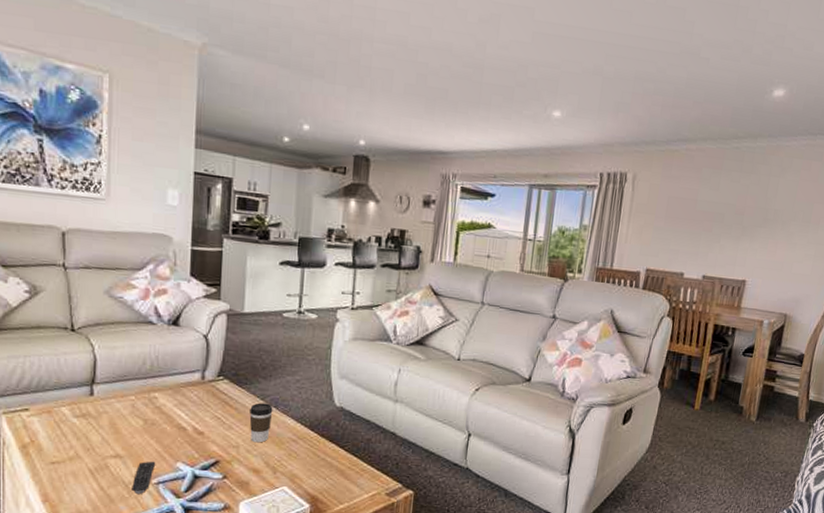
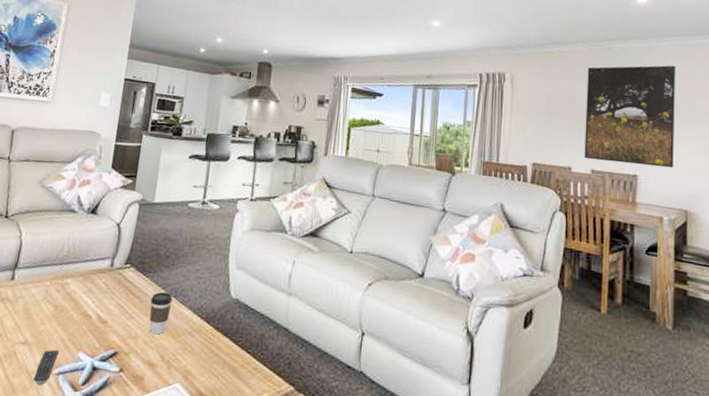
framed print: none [697,167,800,274] -> present [584,65,675,168]

